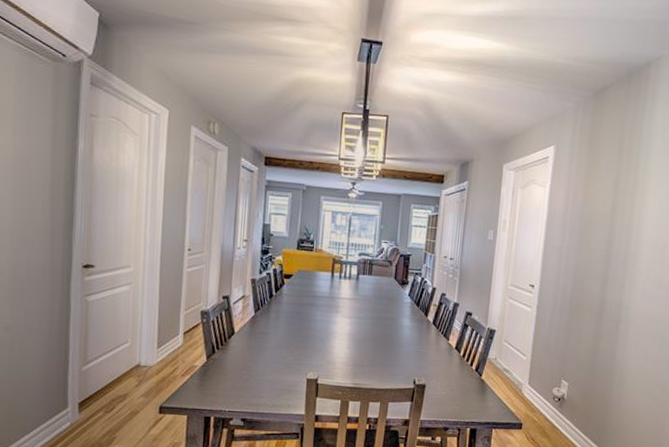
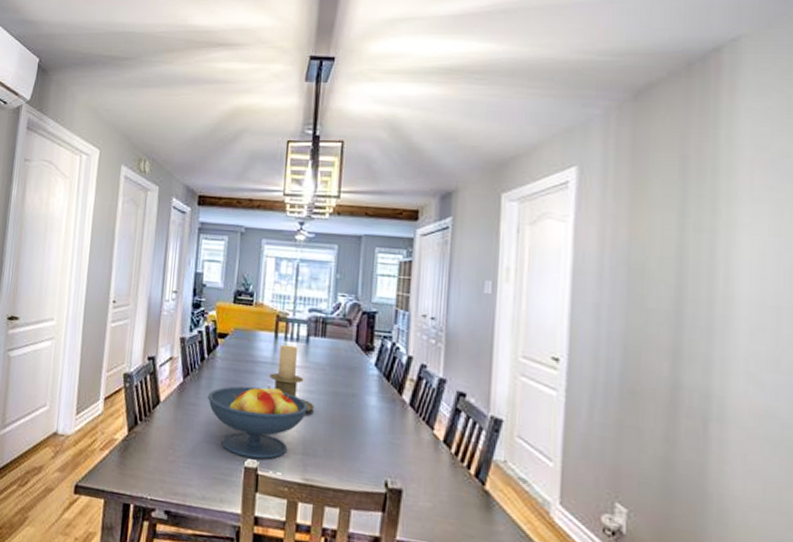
fruit bowl: none [275,315,358,372] -> present [207,386,309,460]
candle holder: none [327,282,362,334] -> present [269,344,314,412]

